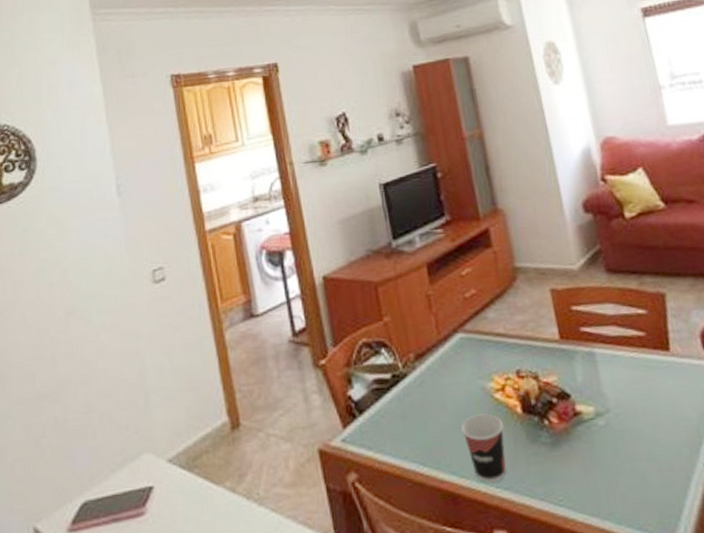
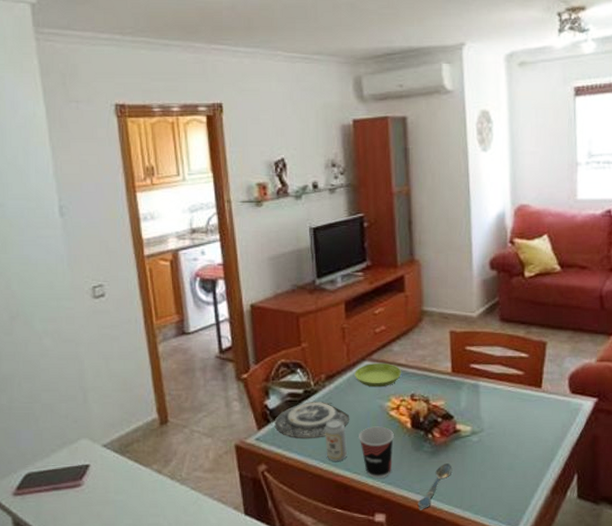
plate: none [362,387,448,437] -> present [275,402,349,439]
beverage can: none [420,408,451,464] -> present [325,419,348,462]
saucer: none [447,334,502,365] -> present [354,364,402,387]
spoon: none [544,457,581,523] -> present [417,464,453,510]

